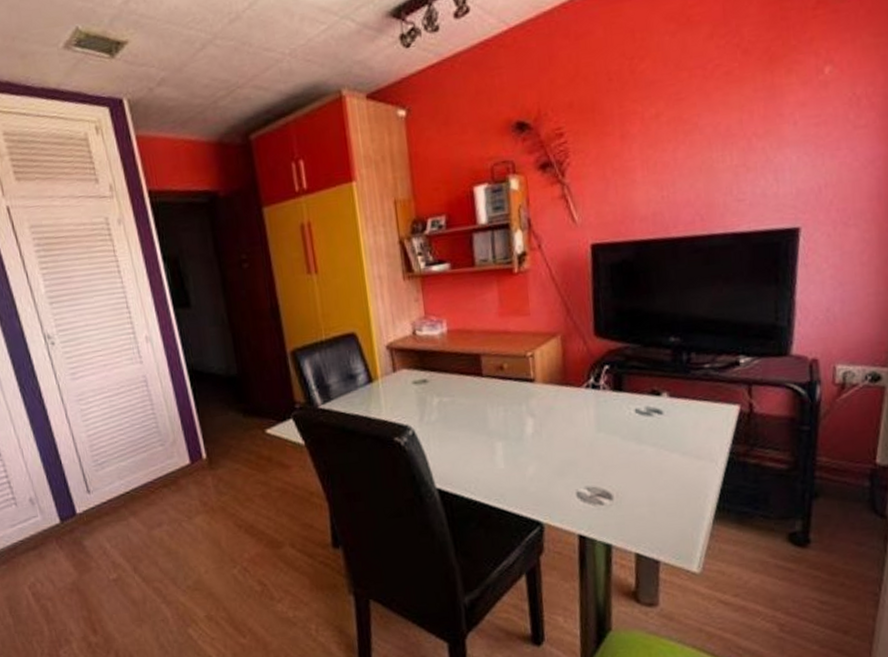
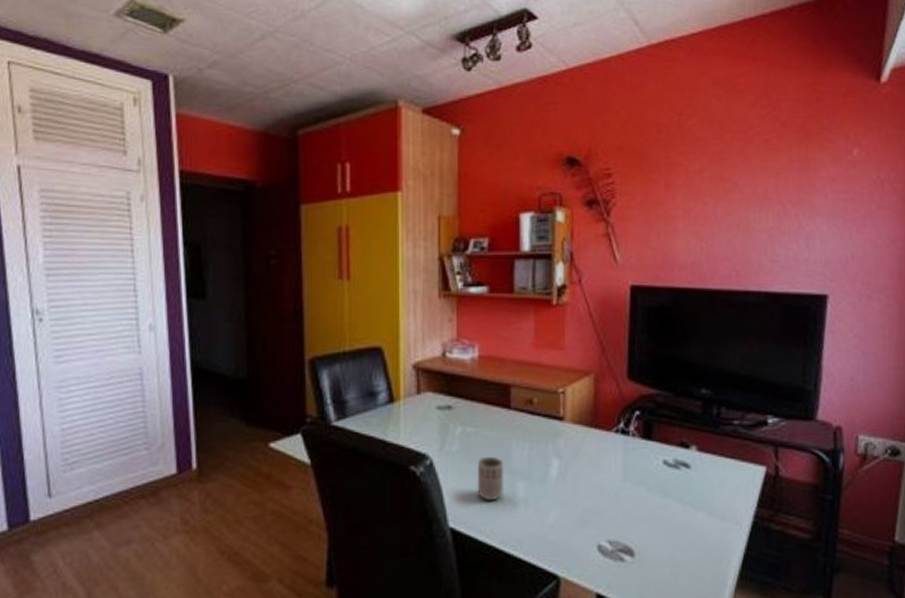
cup: none [456,421,484,462] -> present [477,456,505,501]

